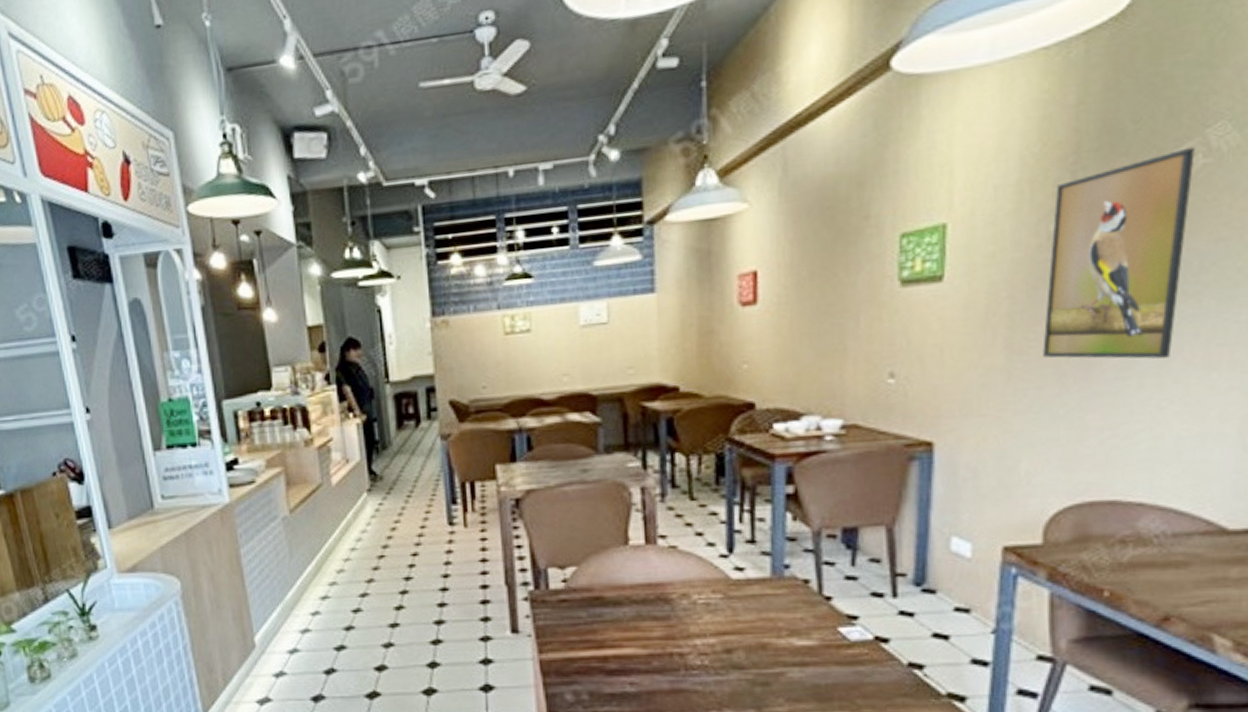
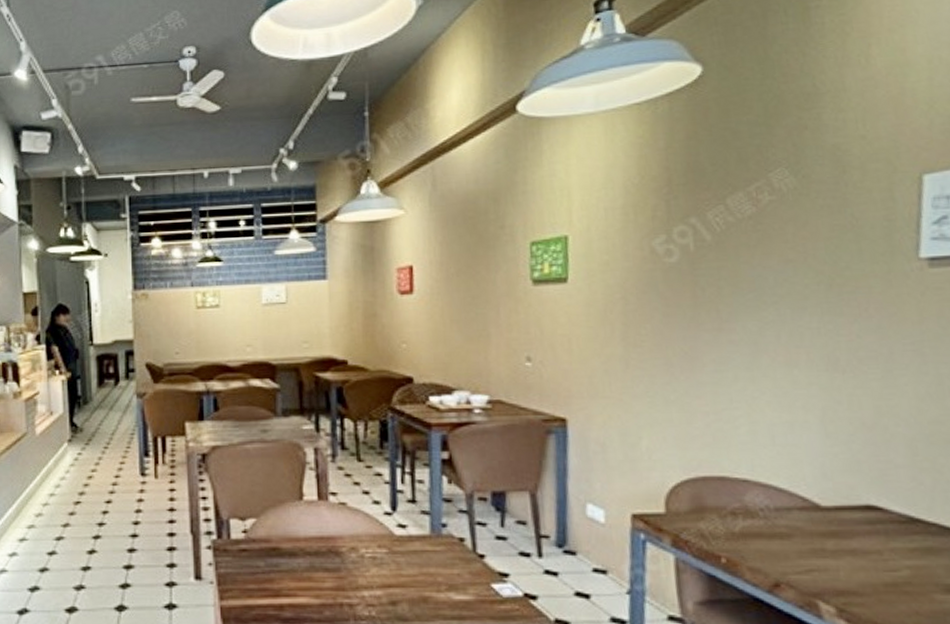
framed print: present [1043,147,1195,359] -> none [653,187,762,356]

